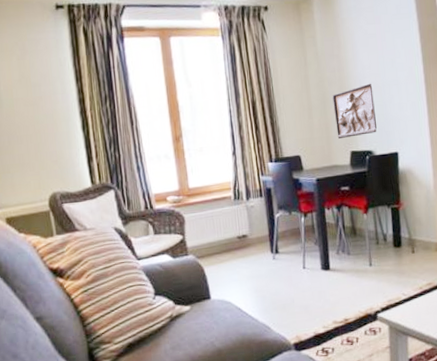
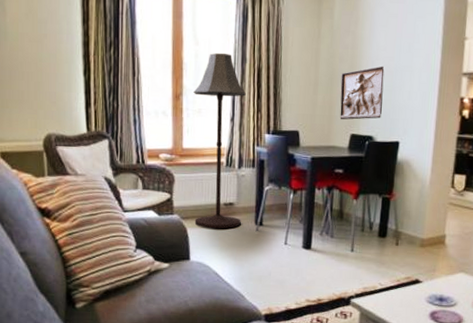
floor lamp: none [192,91,257,264] -> present [193,53,246,229]

